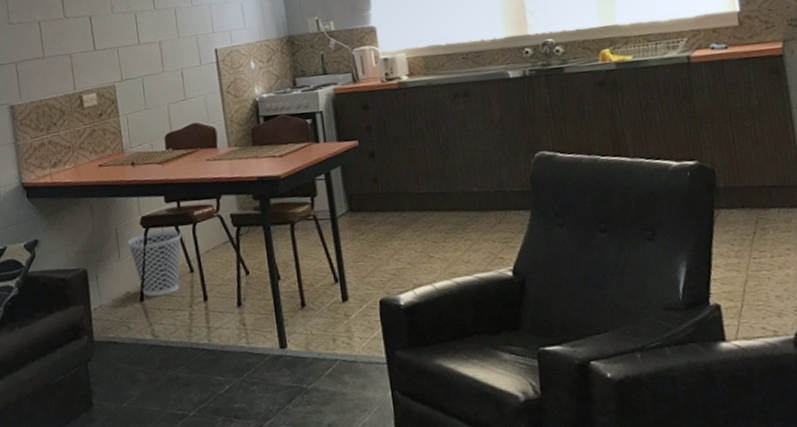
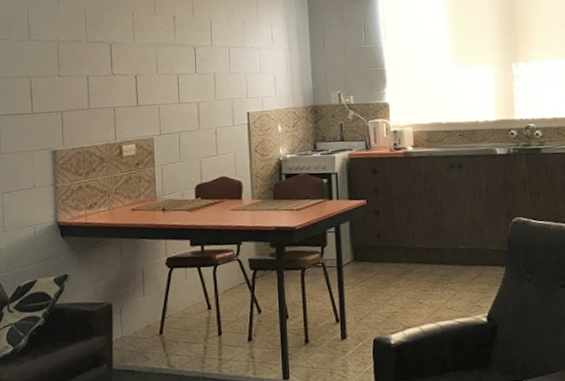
wastebasket: present [128,230,182,297] -> none [153,270,203,330]

